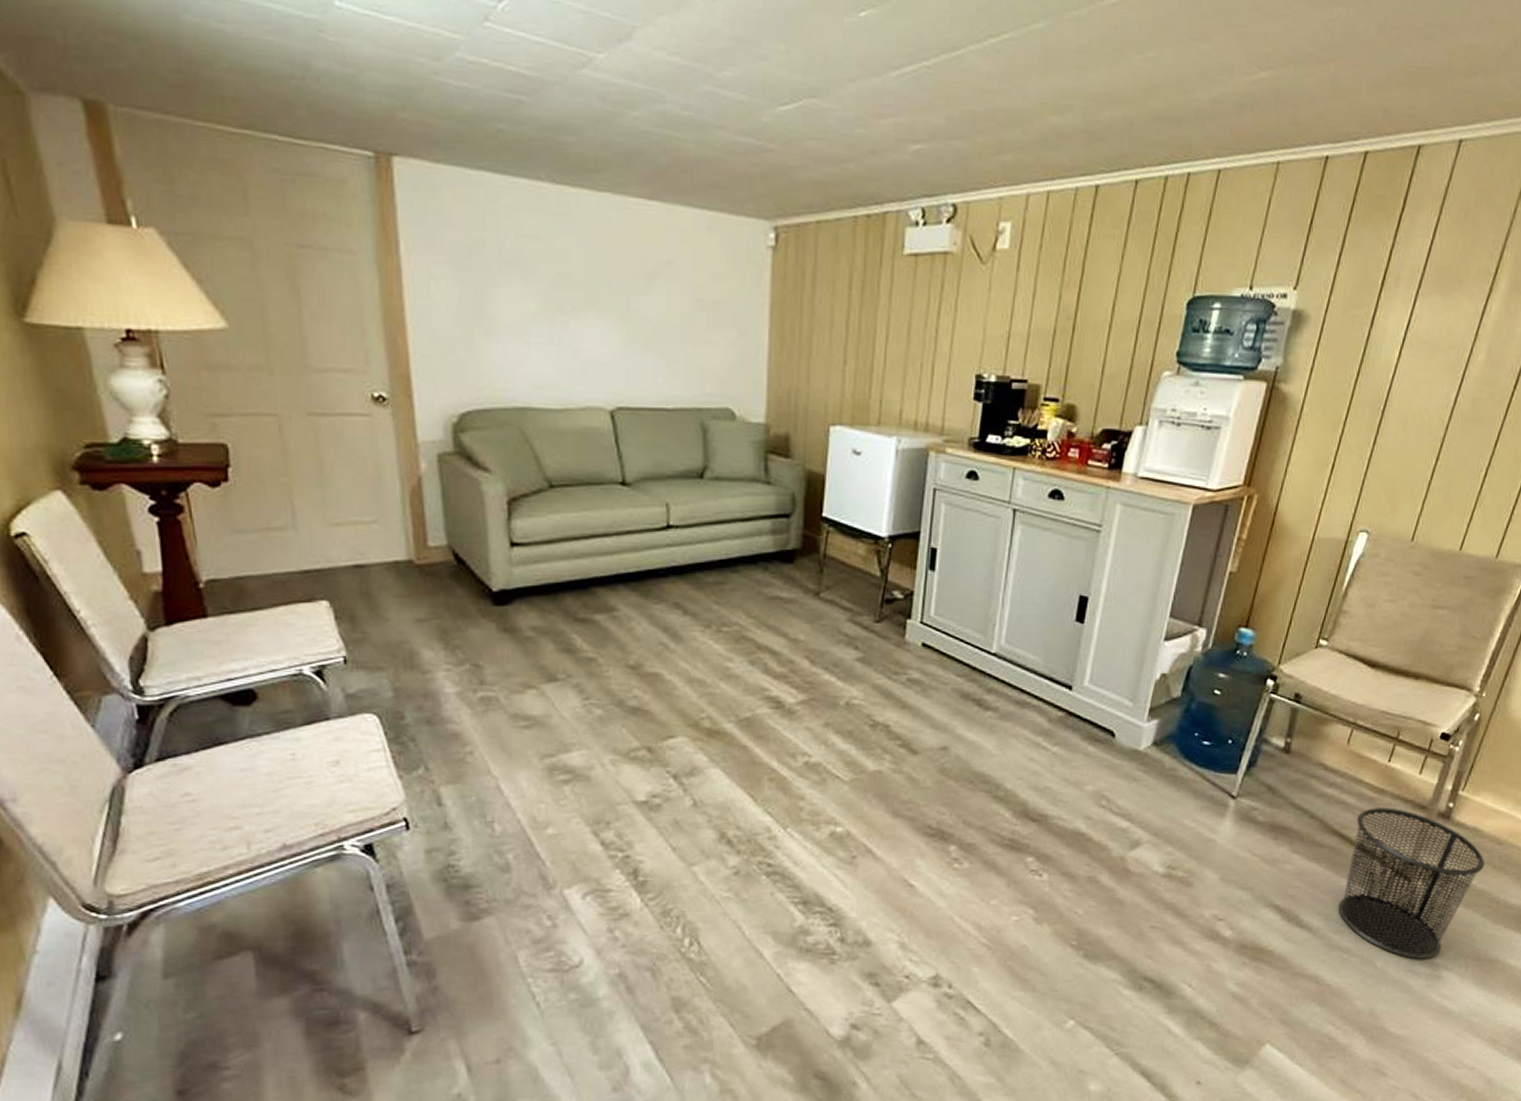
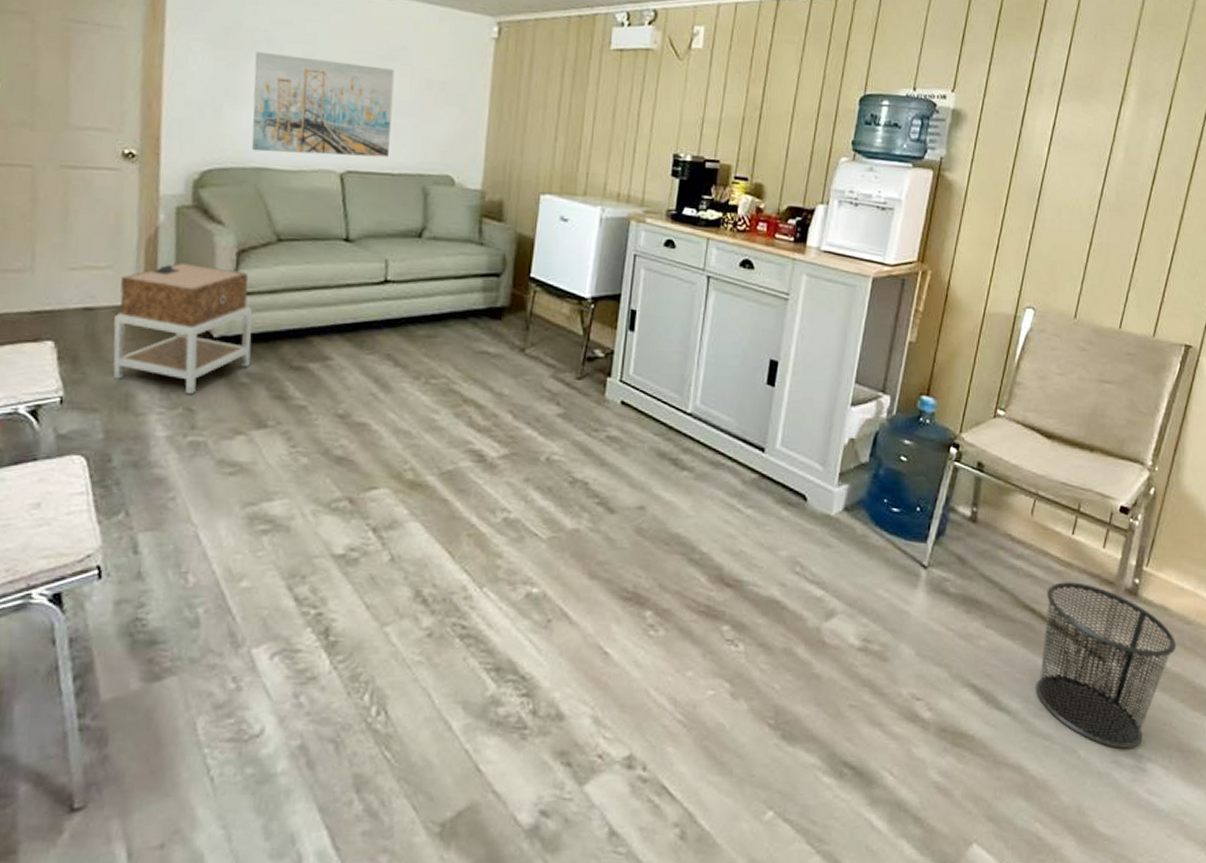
nightstand: none [388,514,533,651] -> present [113,262,253,395]
wall art: none [505,273,661,391] -> present [251,51,395,158]

